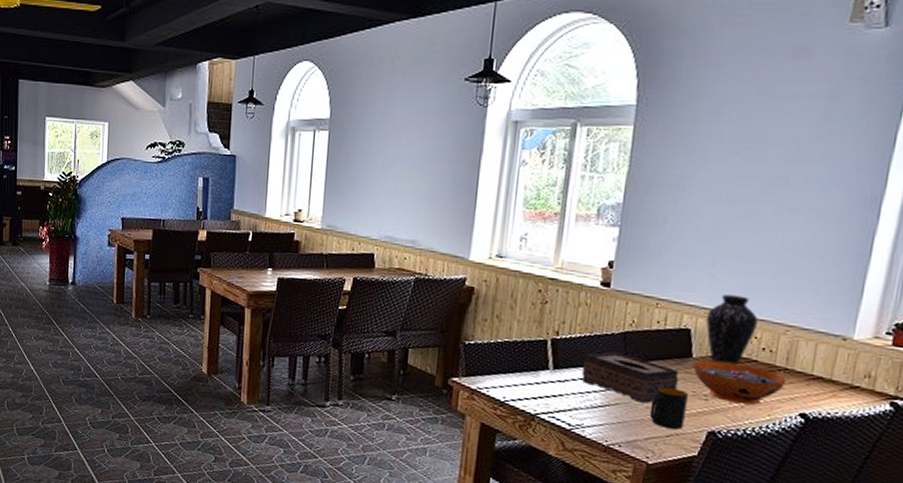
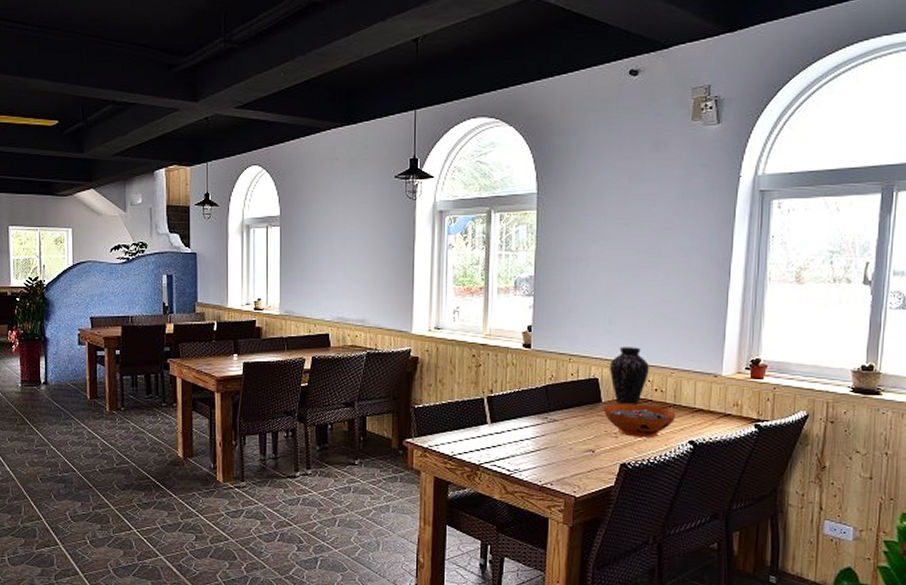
tissue box: present [581,352,679,403] -> none [514,403,593,445]
mug: present [649,386,688,430] -> none [573,429,601,465]

